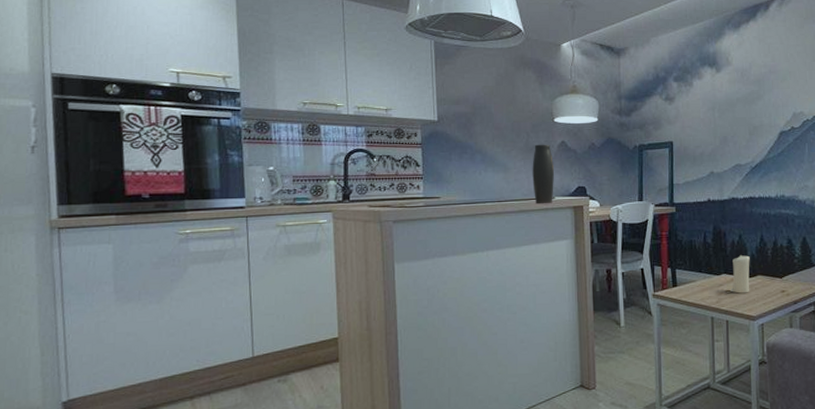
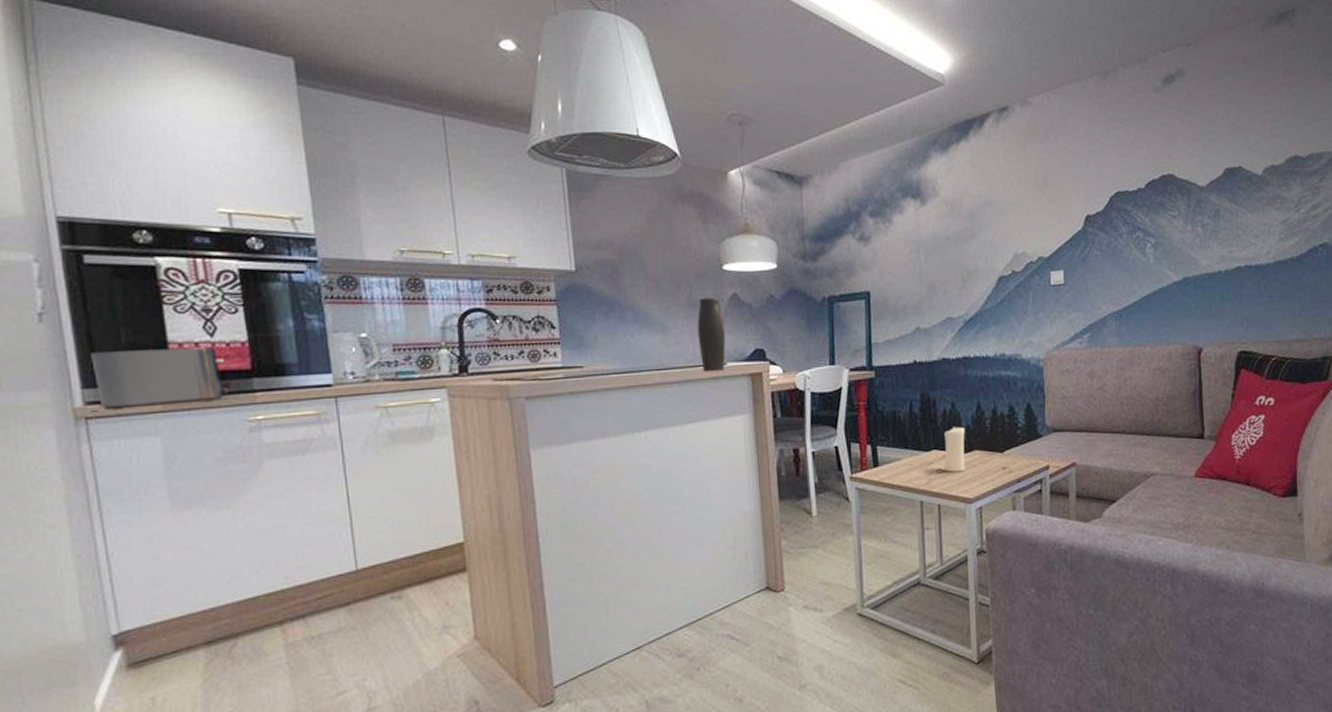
toaster: none [67,175,166,223] -> present [91,347,229,411]

